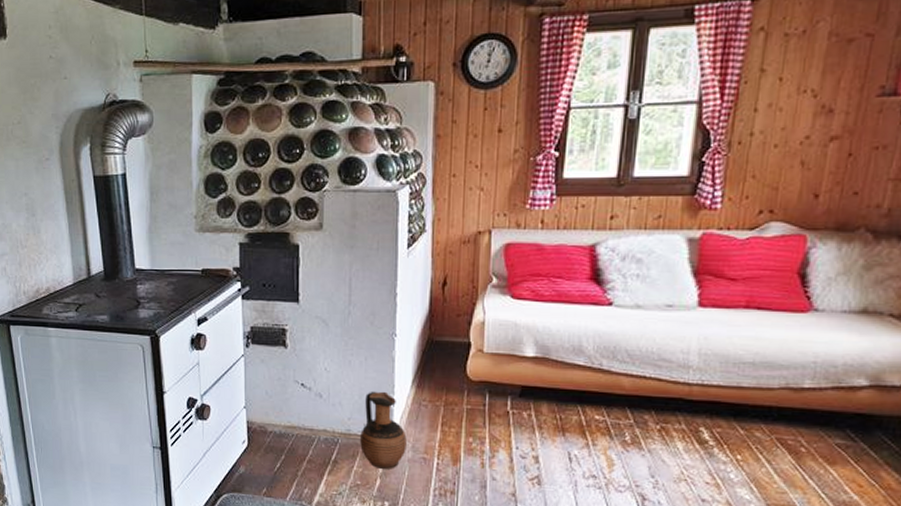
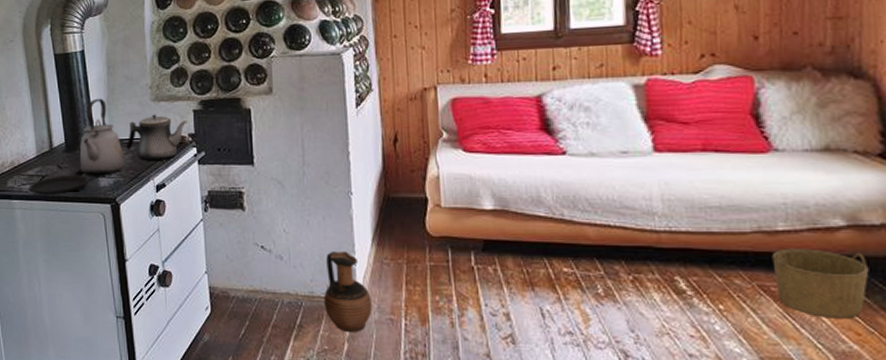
frying pan: none [65,296,128,324] -> present [29,166,89,195]
kettle: none [119,225,166,307] -> present [79,98,125,176]
teapot: none [167,245,232,294] -> present [126,114,187,161]
basket: none [792,405,882,472] -> present [771,248,870,319]

